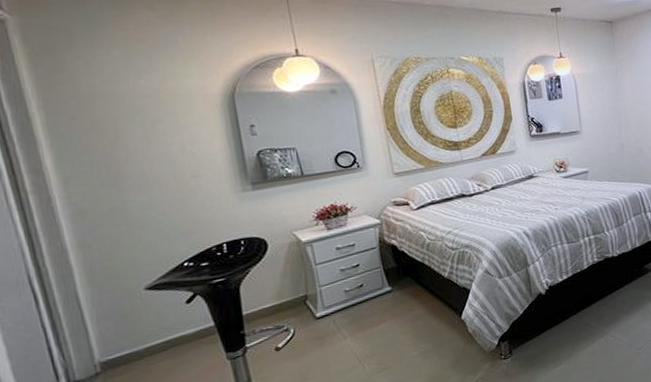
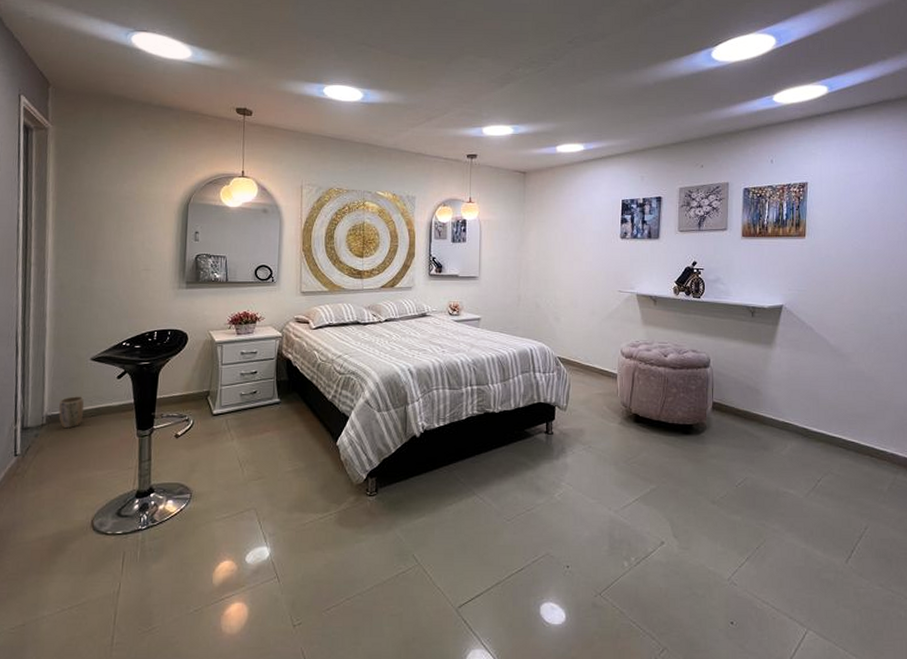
plant pot: none [114,332,151,372] -> present [59,396,84,429]

